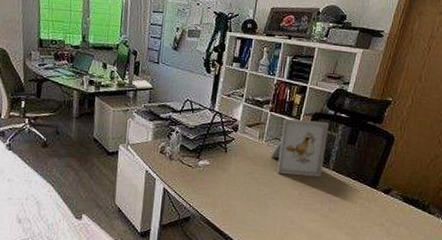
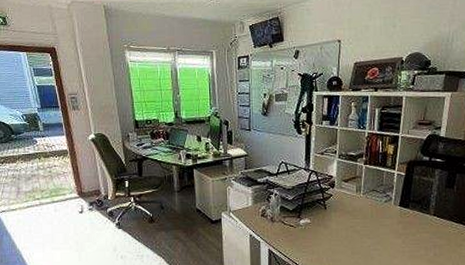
picture frame: present [271,118,330,178] -> none [370,168,426,225]

